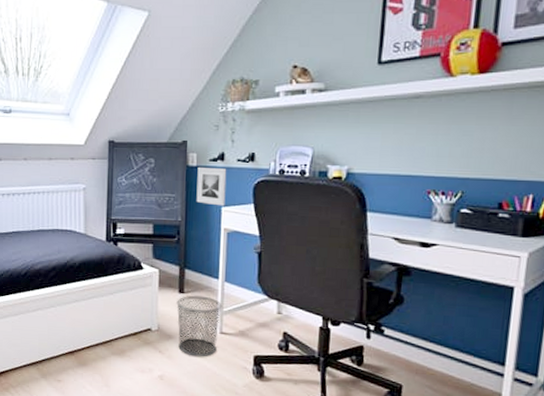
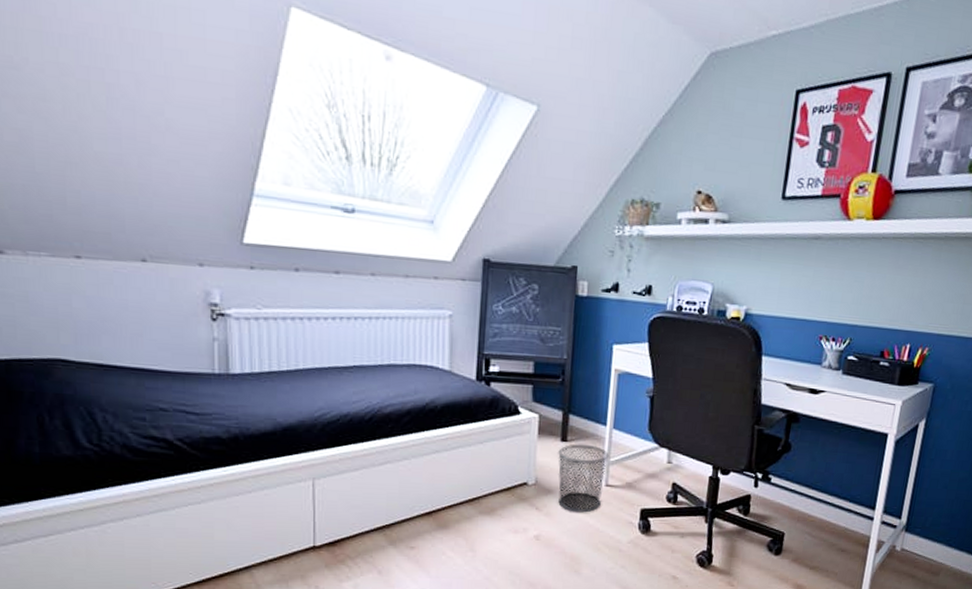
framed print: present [196,166,227,206] -> none [585,297,621,344]

